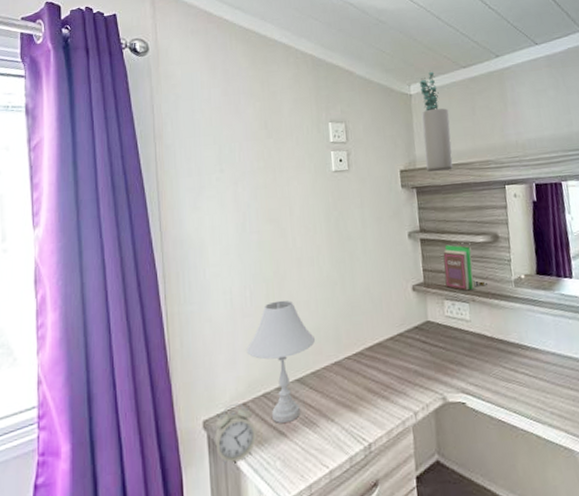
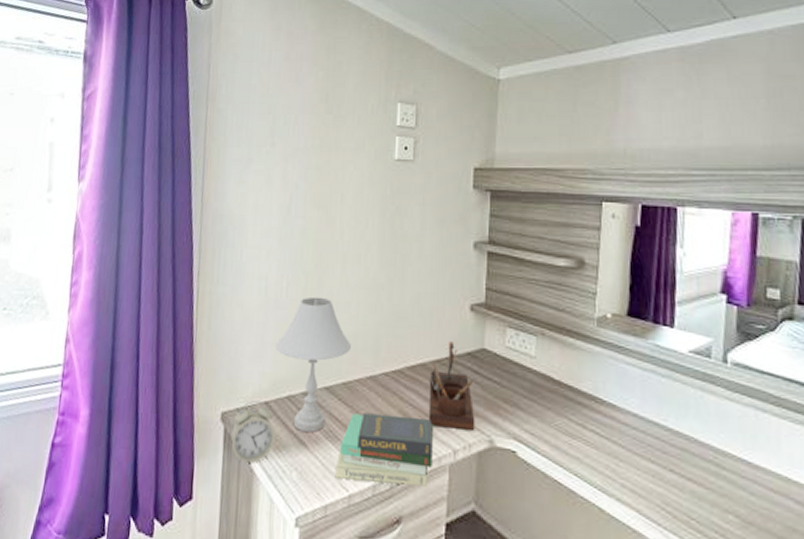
books: none [314,390,398,458] -> present [335,413,435,487]
desk organizer: none [385,320,429,395] -> present [428,341,475,430]
vase: present [419,71,453,172] -> none [505,53,544,175]
books: present [443,243,489,291] -> none [511,263,564,322]

